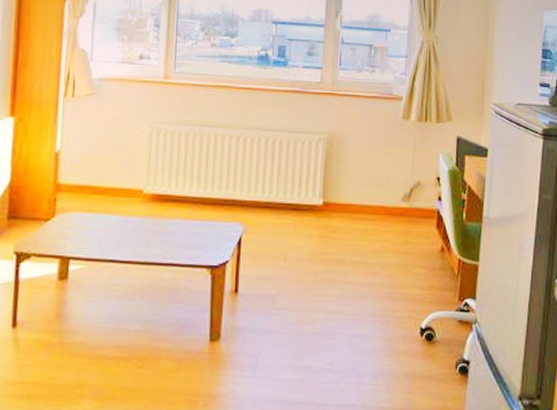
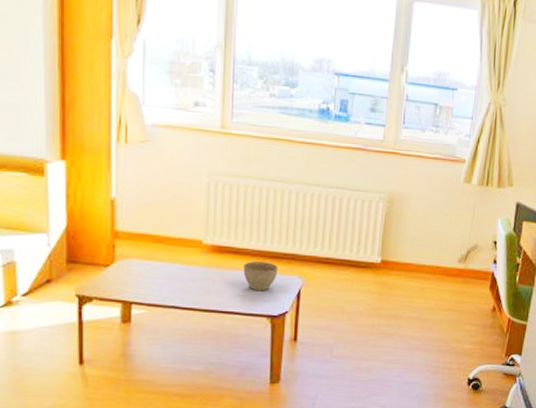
planter bowl: none [183,209,219,239] -> present [243,261,278,290]

